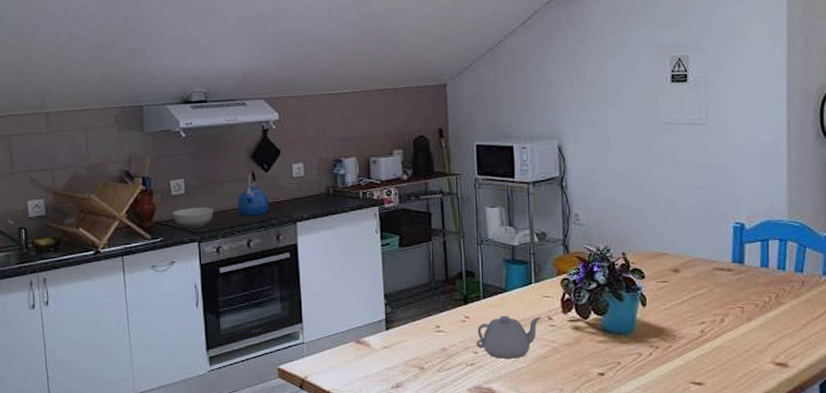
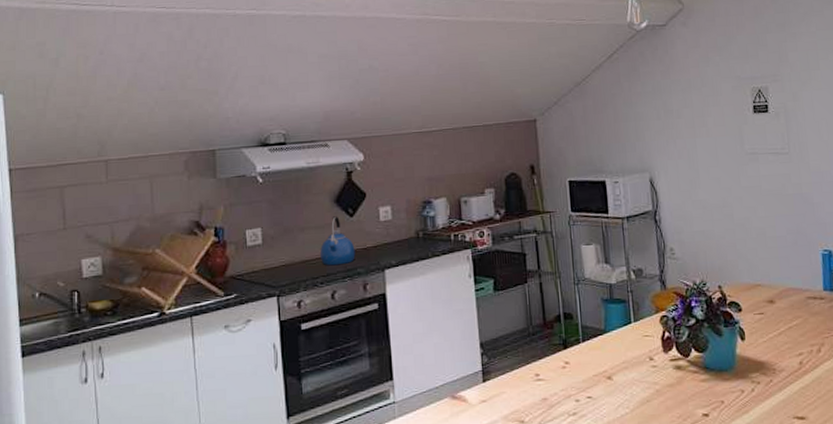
bowl: present [172,207,214,229] -> none [247,257,295,283]
teapot: present [476,315,542,359] -> none [578,357,643,406]

